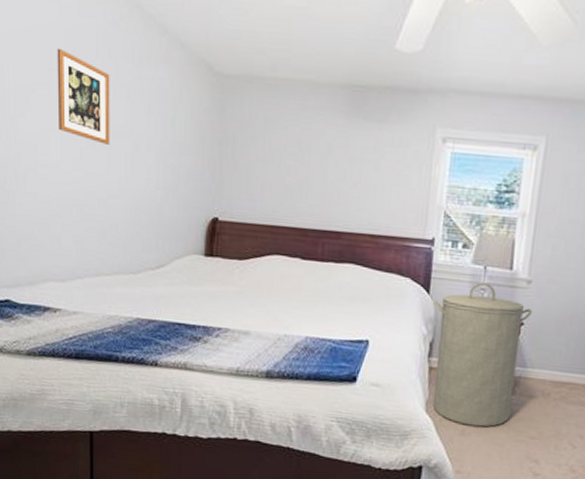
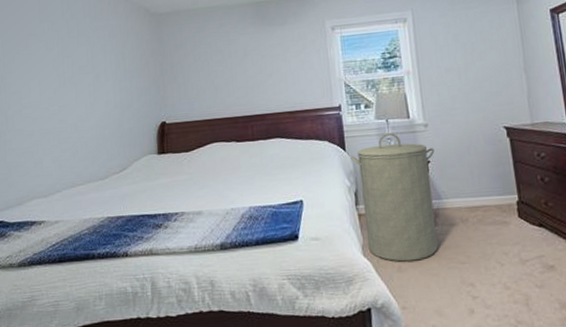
picture frame: present [57,48,110,145] -> none [33,18,77,82]

